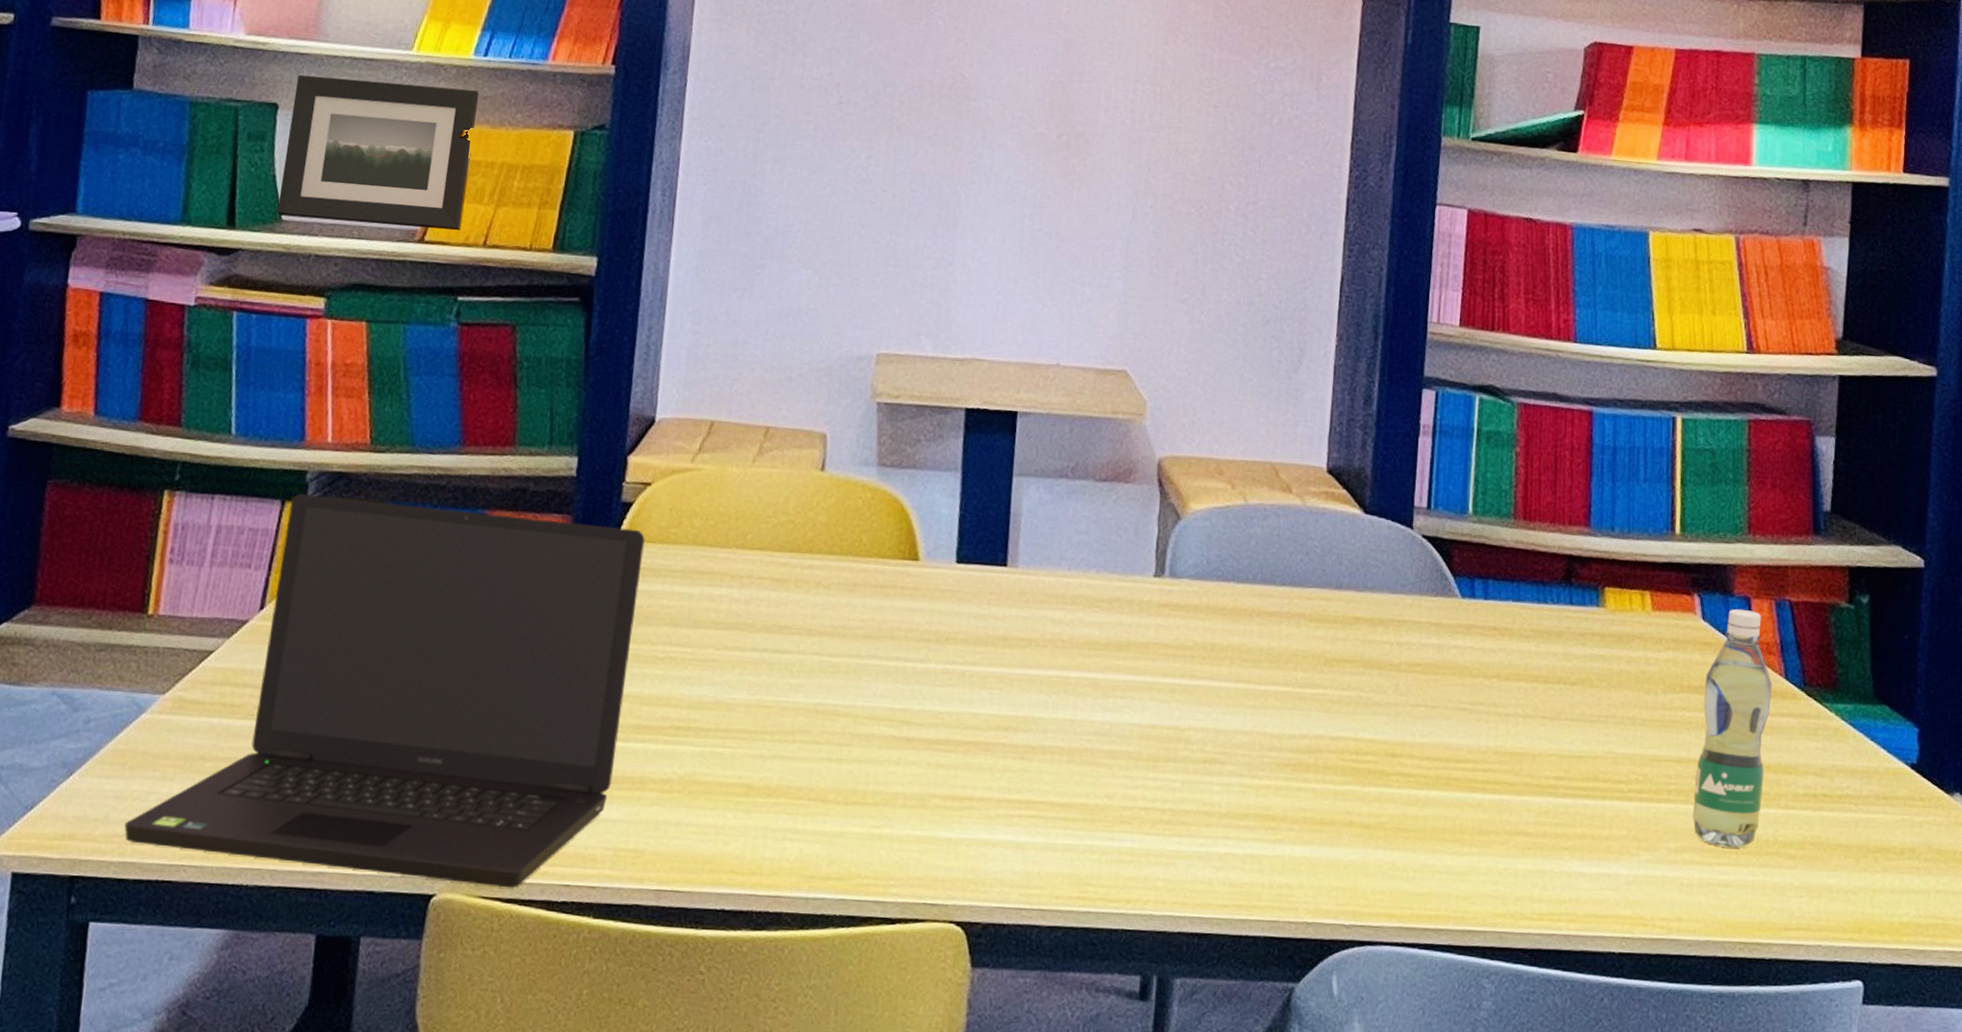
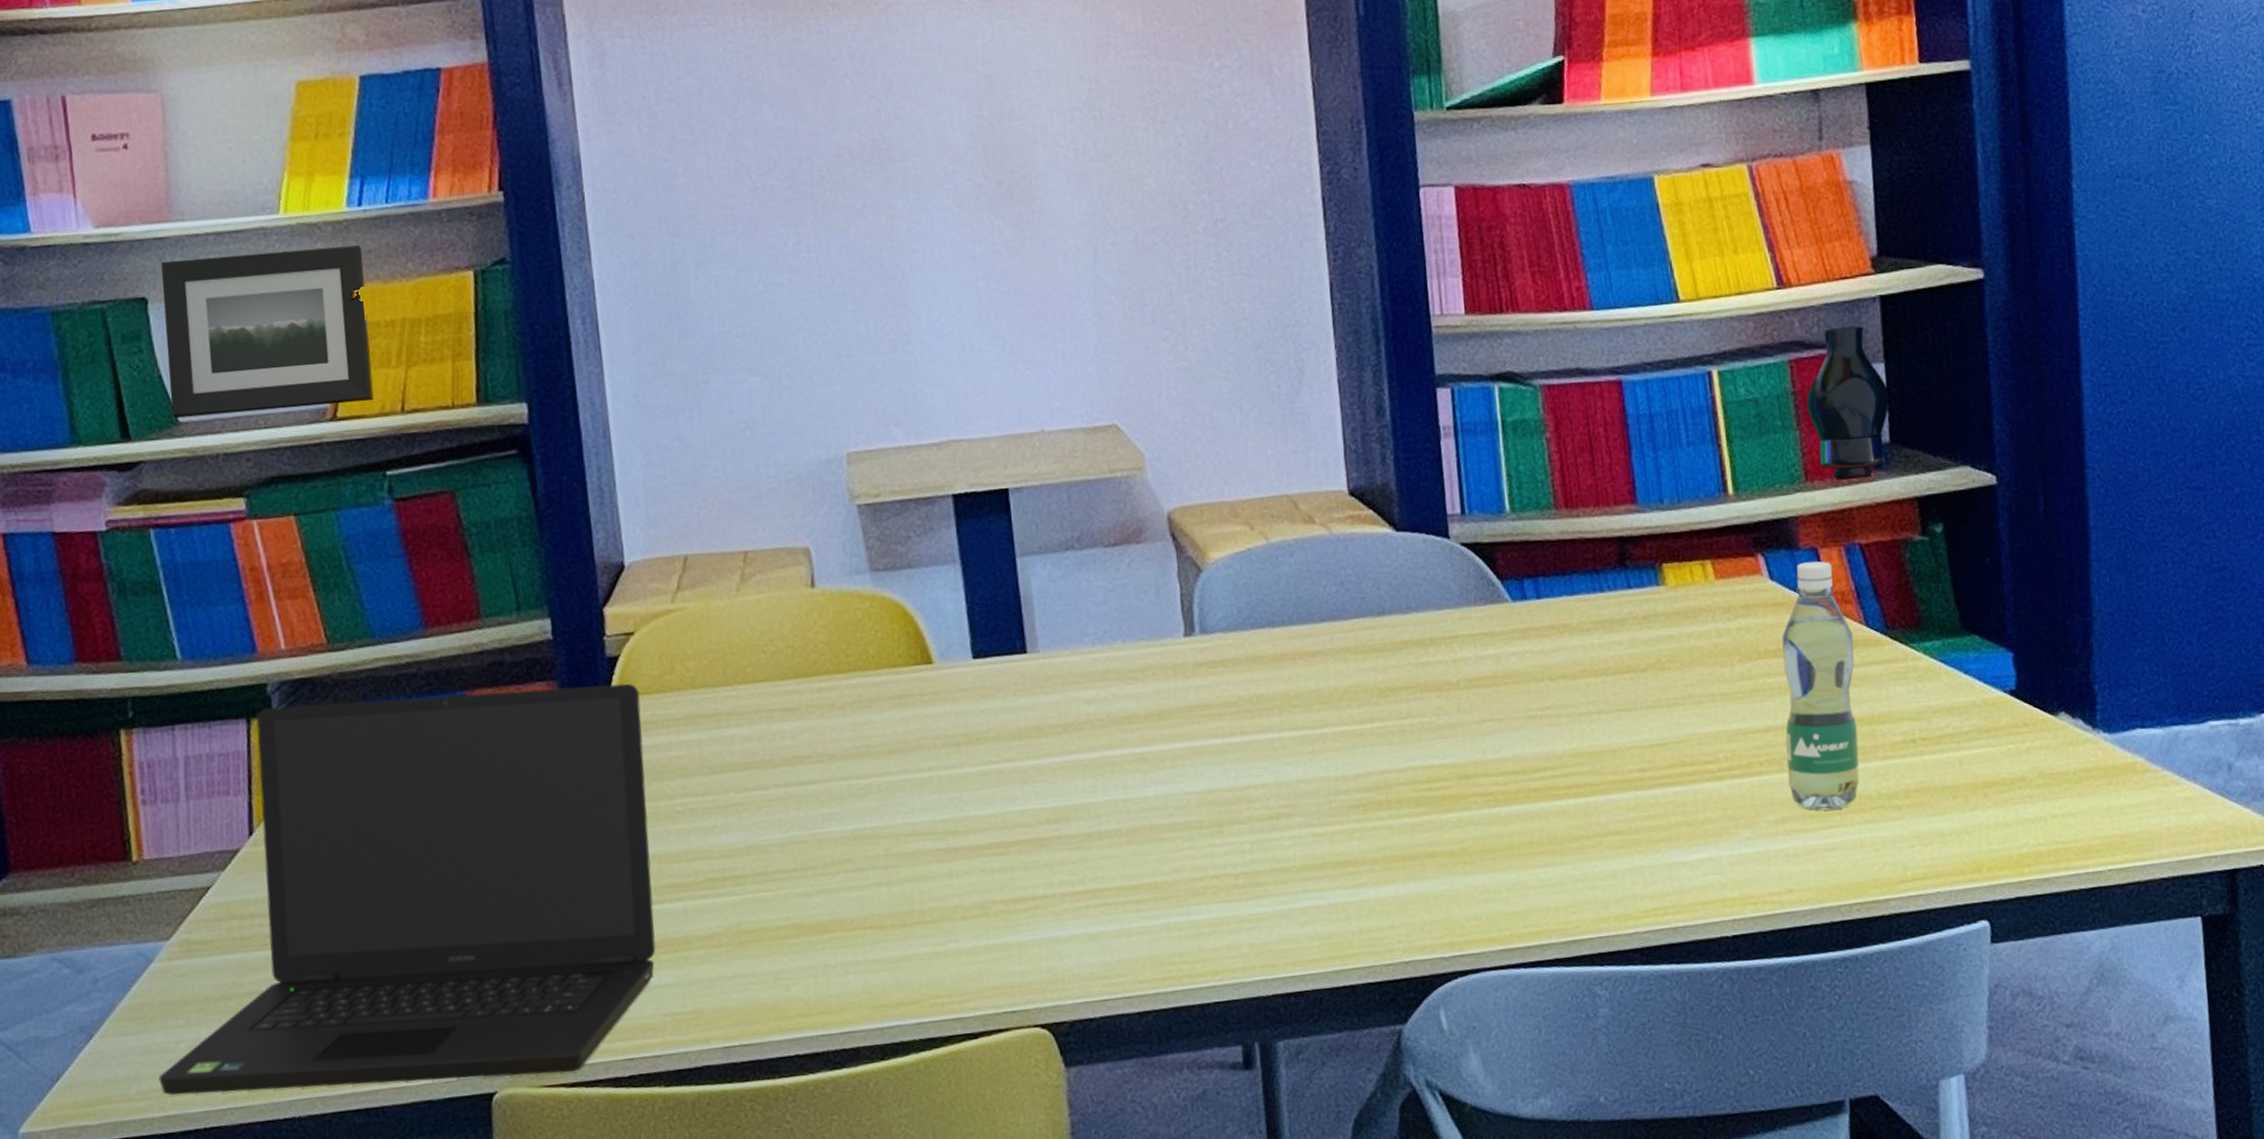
vase: none [1759,396,1836,540] -> present [1806,325,1890,480]

